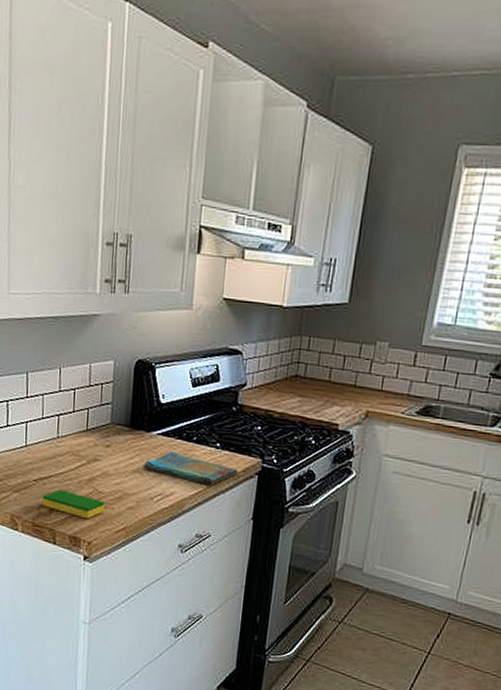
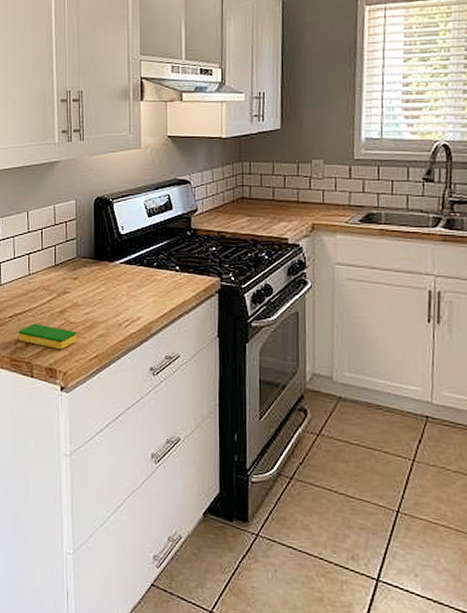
dish towel: present [142,451,237,486] -> none [109,278,198,308]

